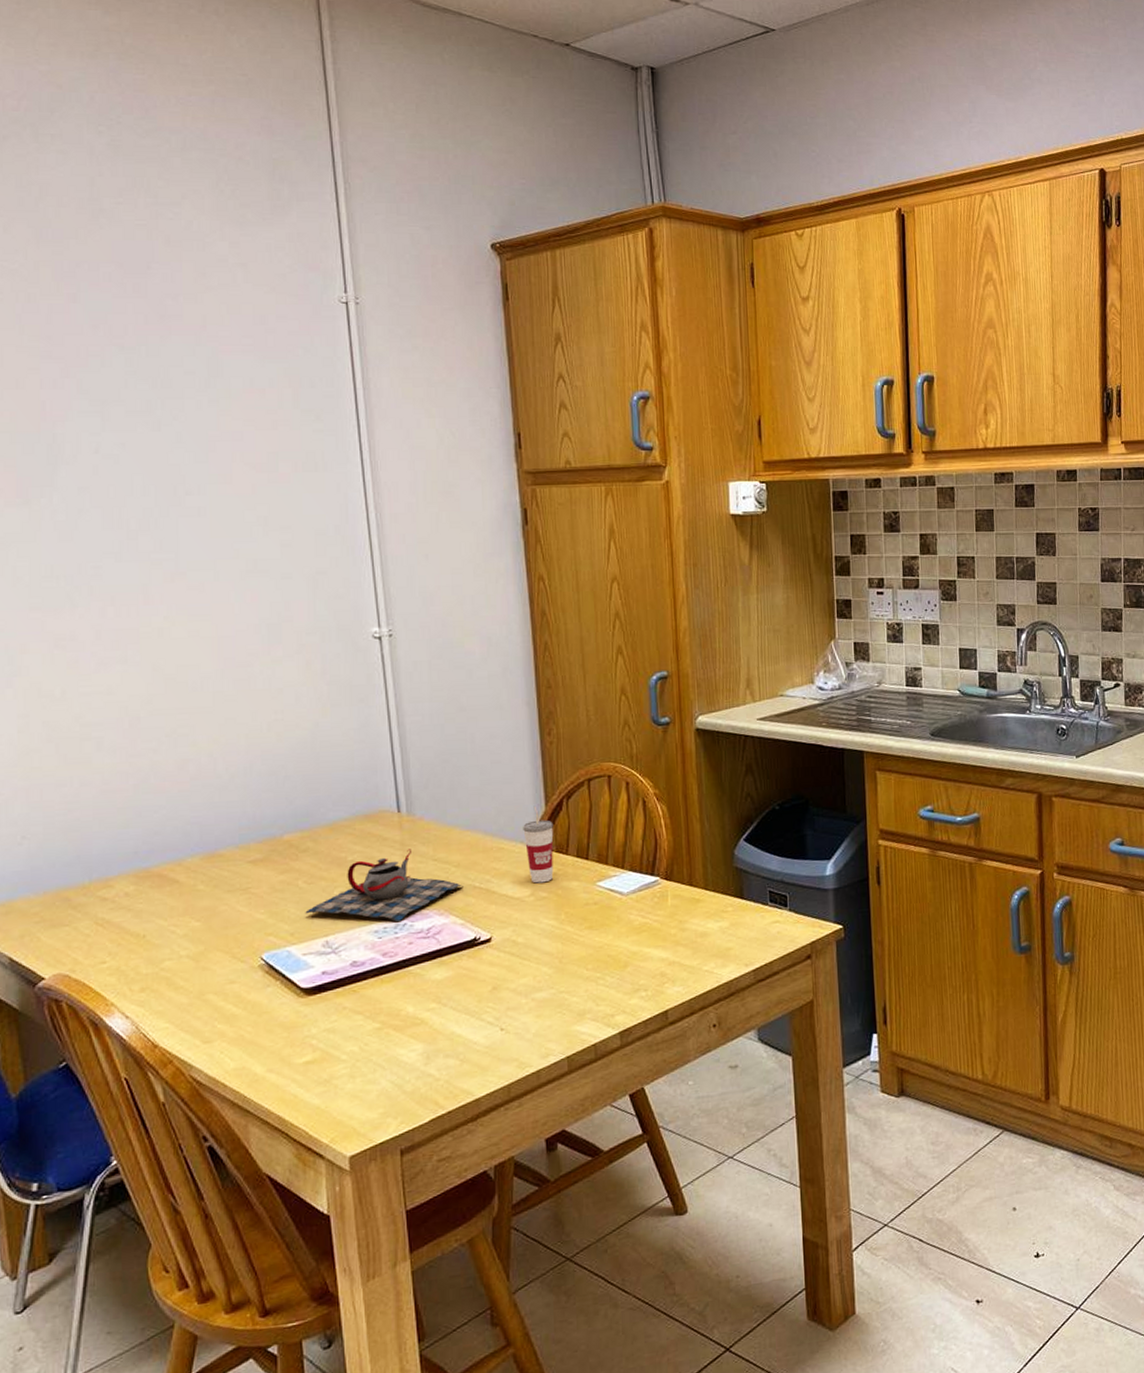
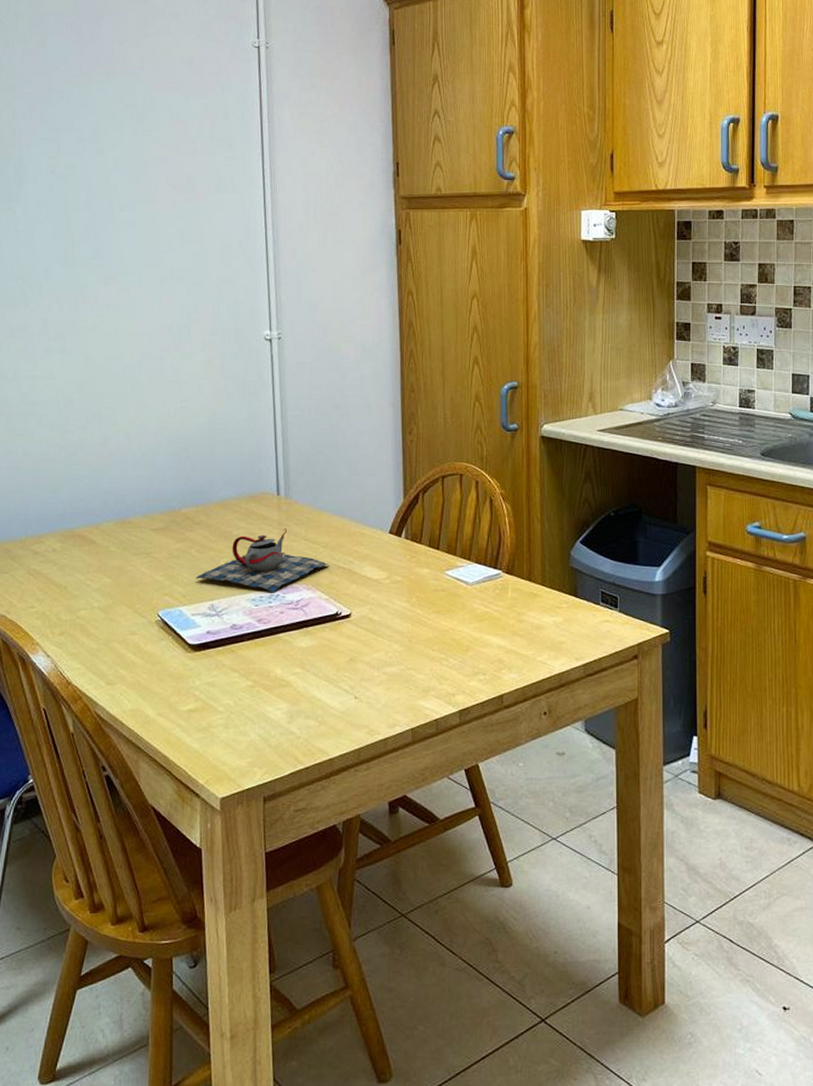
cup: present [523,805,554,883] -> none [383,497,410,568]

